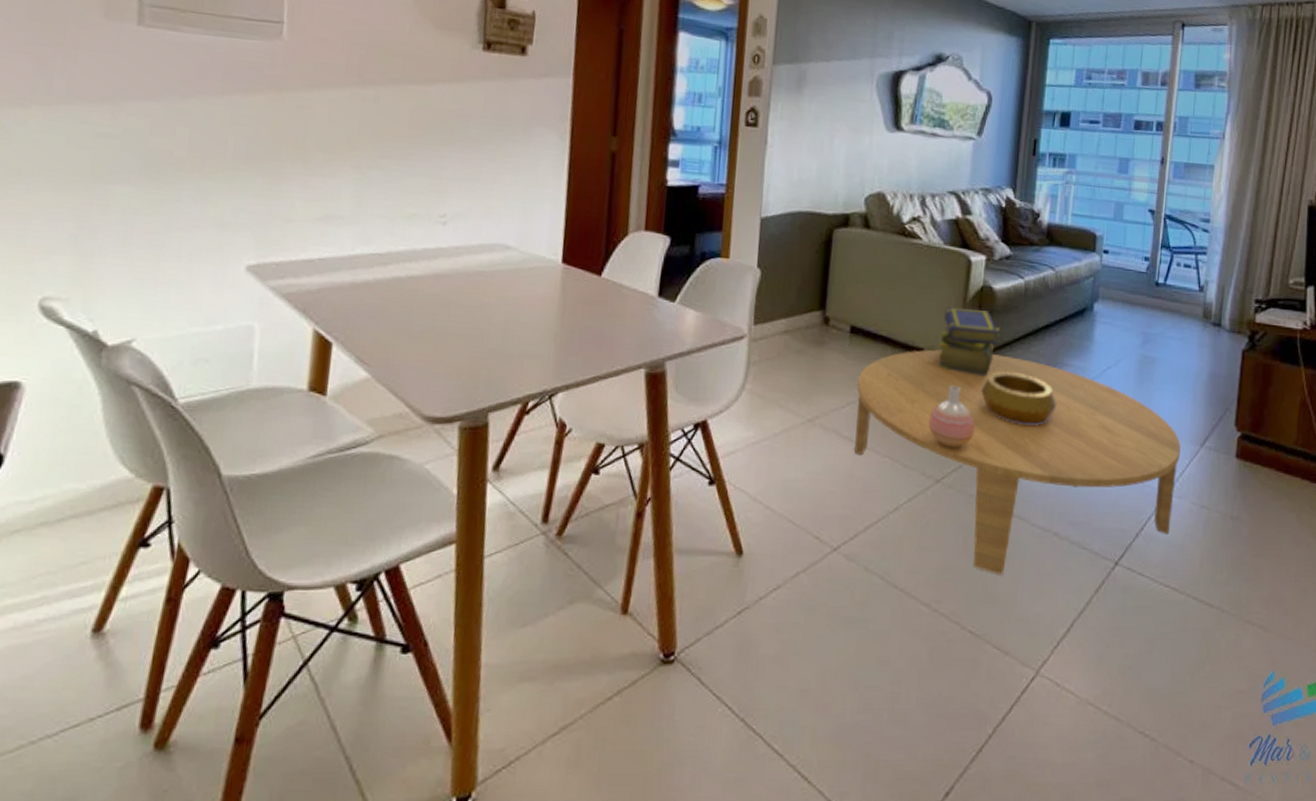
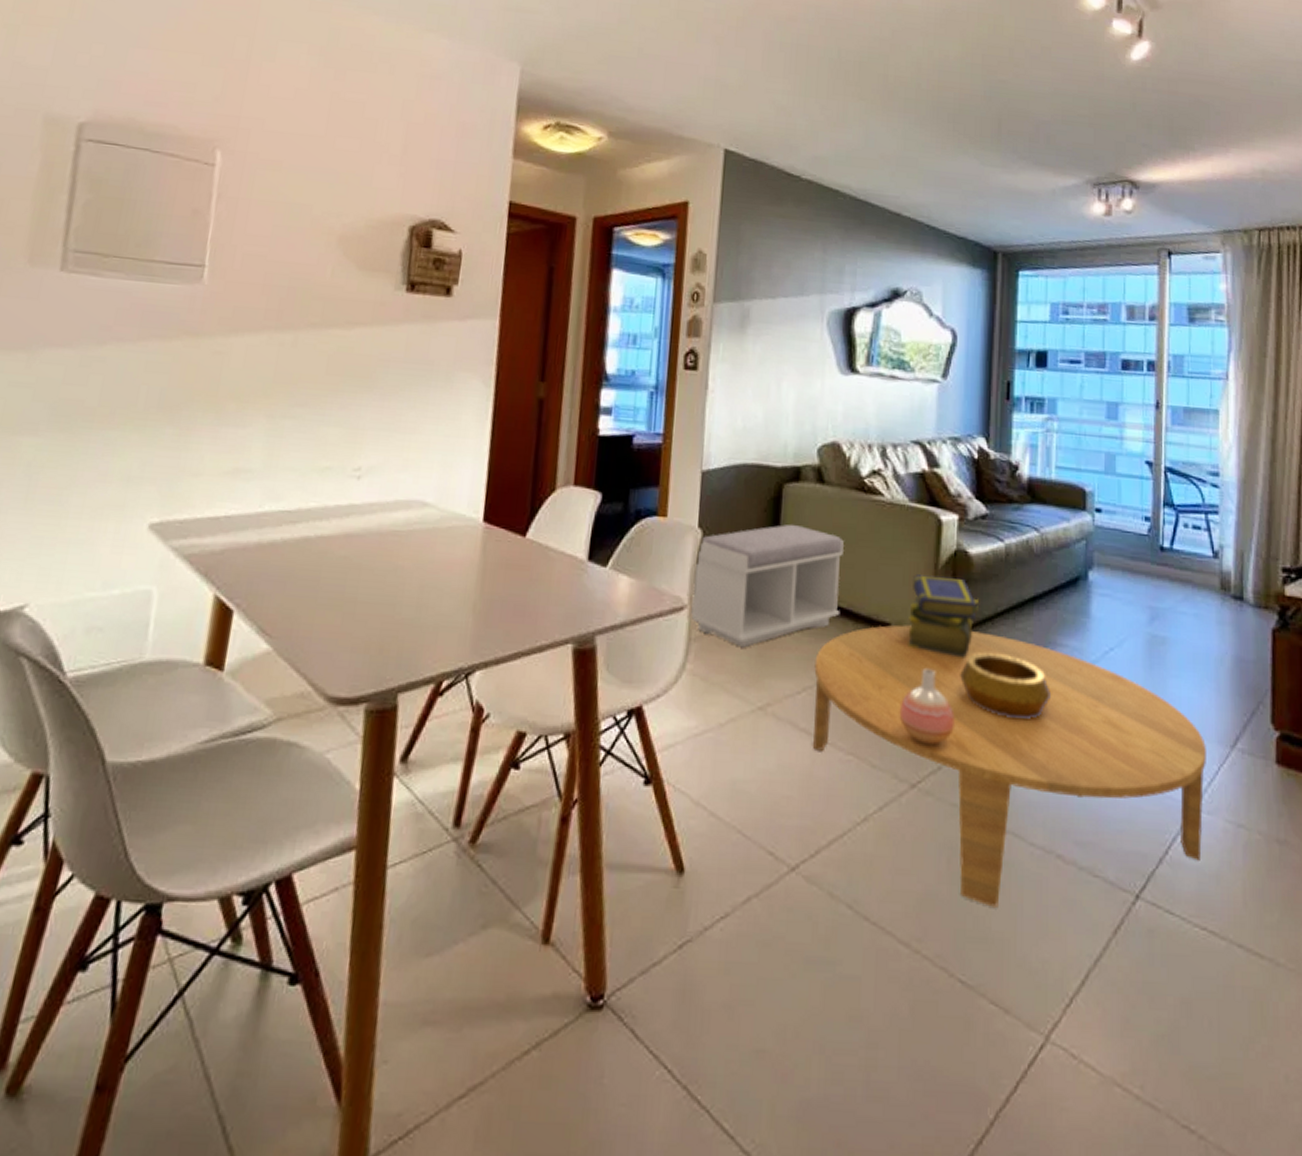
bench: none [747,264,887,370] -> present [688,523,845,648]

